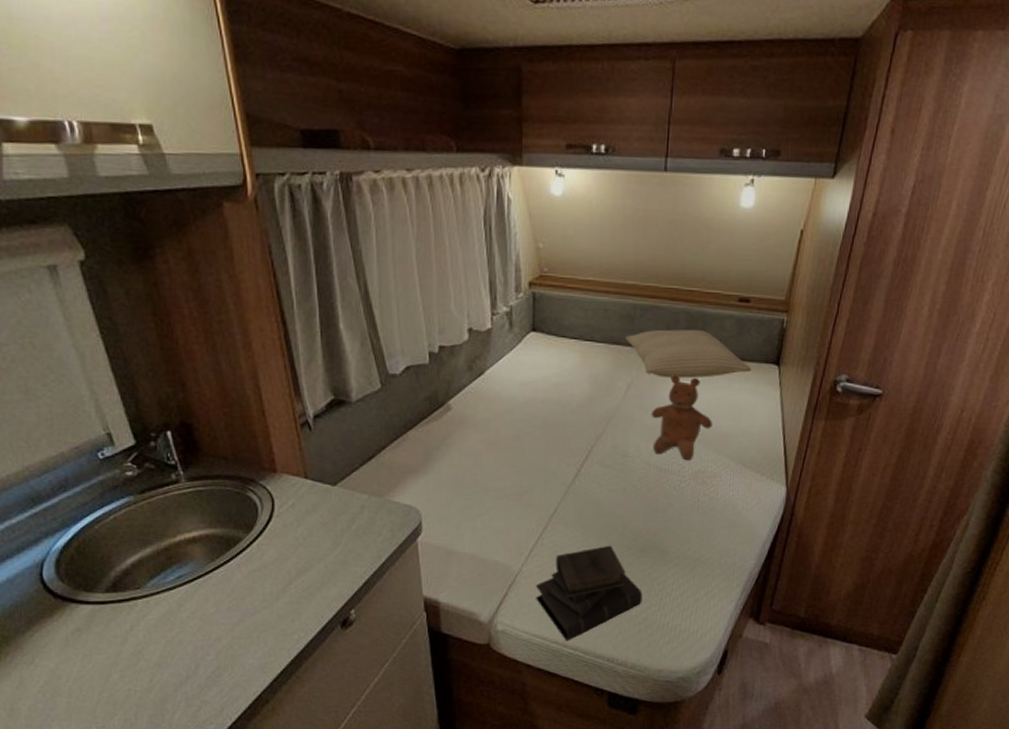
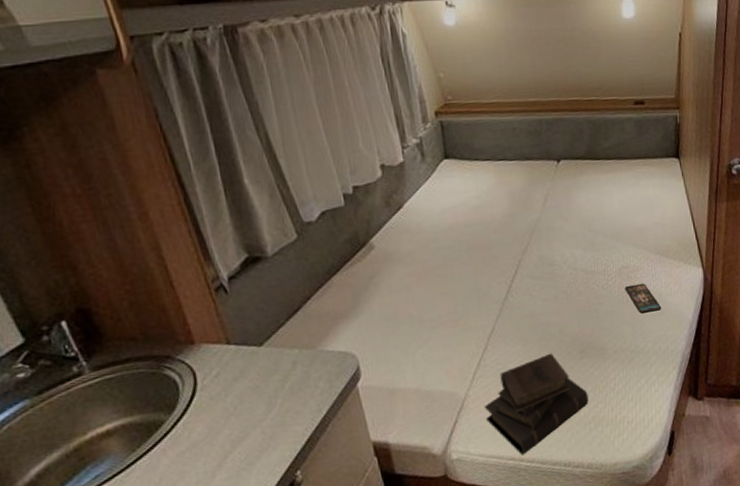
pillow: present [626,329,752,378] -> none [536,135,656,185]
teddy bear: present [651,375,712,460] -> none [570,180,628,259]
smartphone: none [697,491,734,523] -> present [624,283,661,314]

